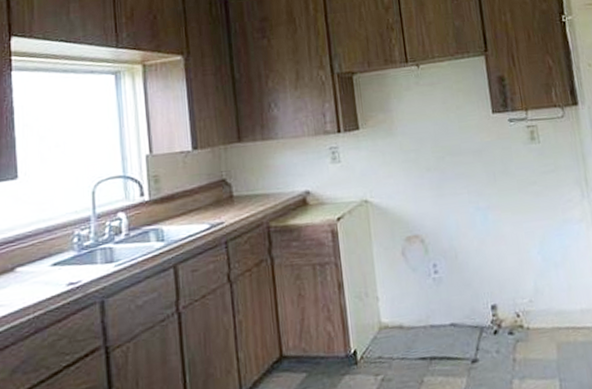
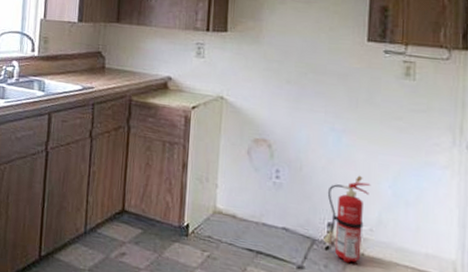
fire extinguisher: none [485,249,527,342] -> present [323,175,371,263]

